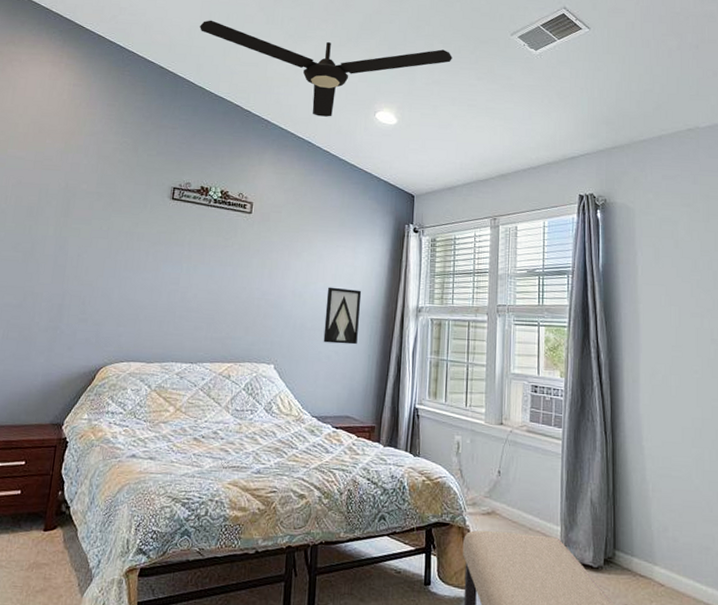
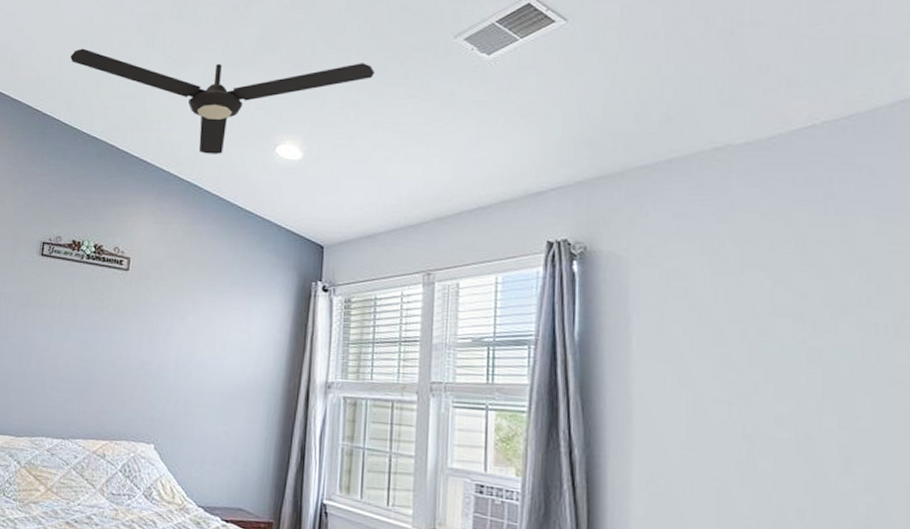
wall art: present [323,287,362,345] -> none [211,356,258,425]

